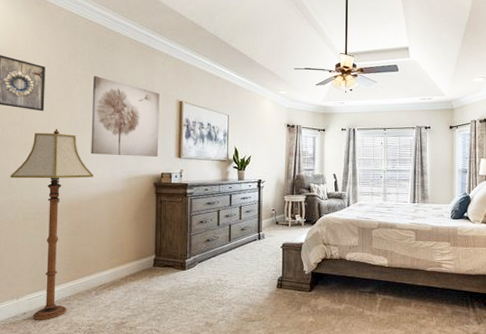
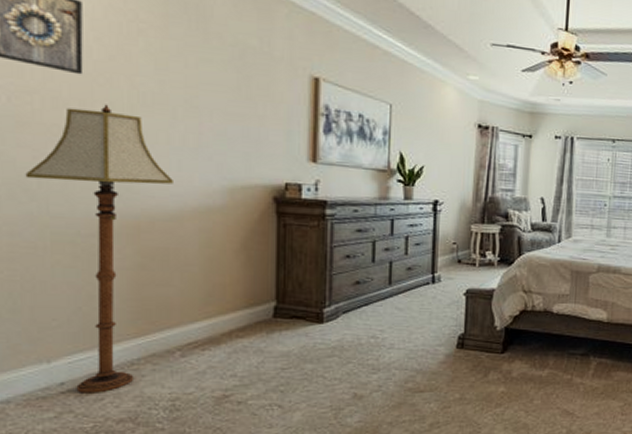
wall art: present [91,76,160,157] -> none [167,25,282,159]

